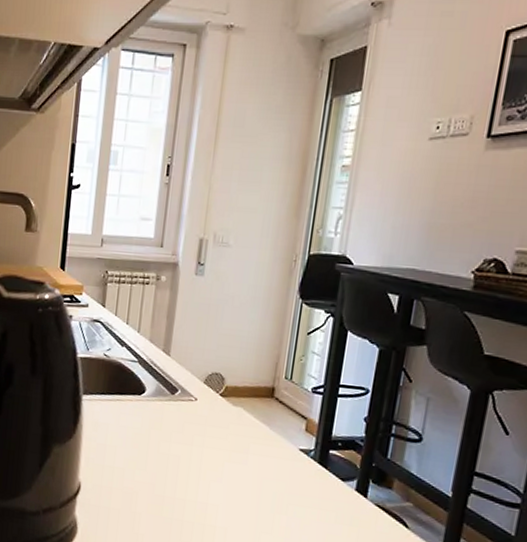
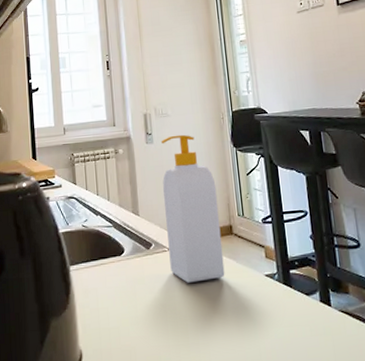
soap bottle: none [193,270,268,442] -> present [160,134,225,283]

